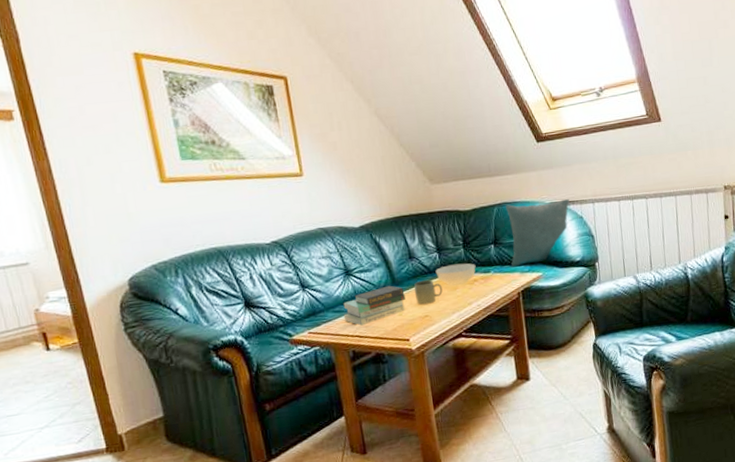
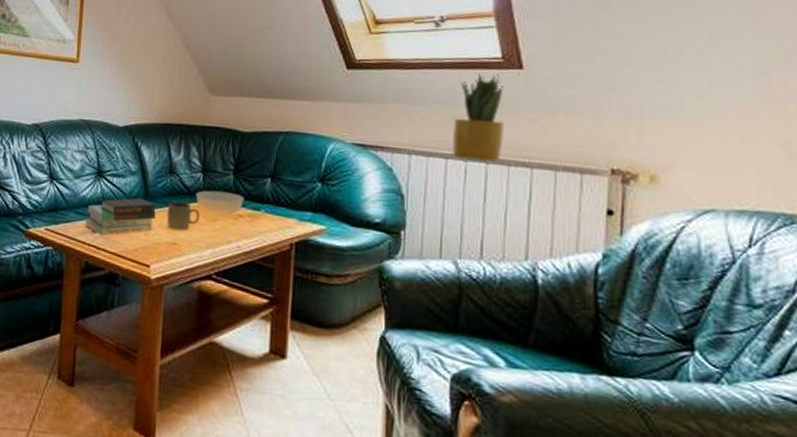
pillow: present [506,199,570,267] -> none [289,135,378,215]
planter: none [619,128,655,199] -> present [451,73,504,163]

